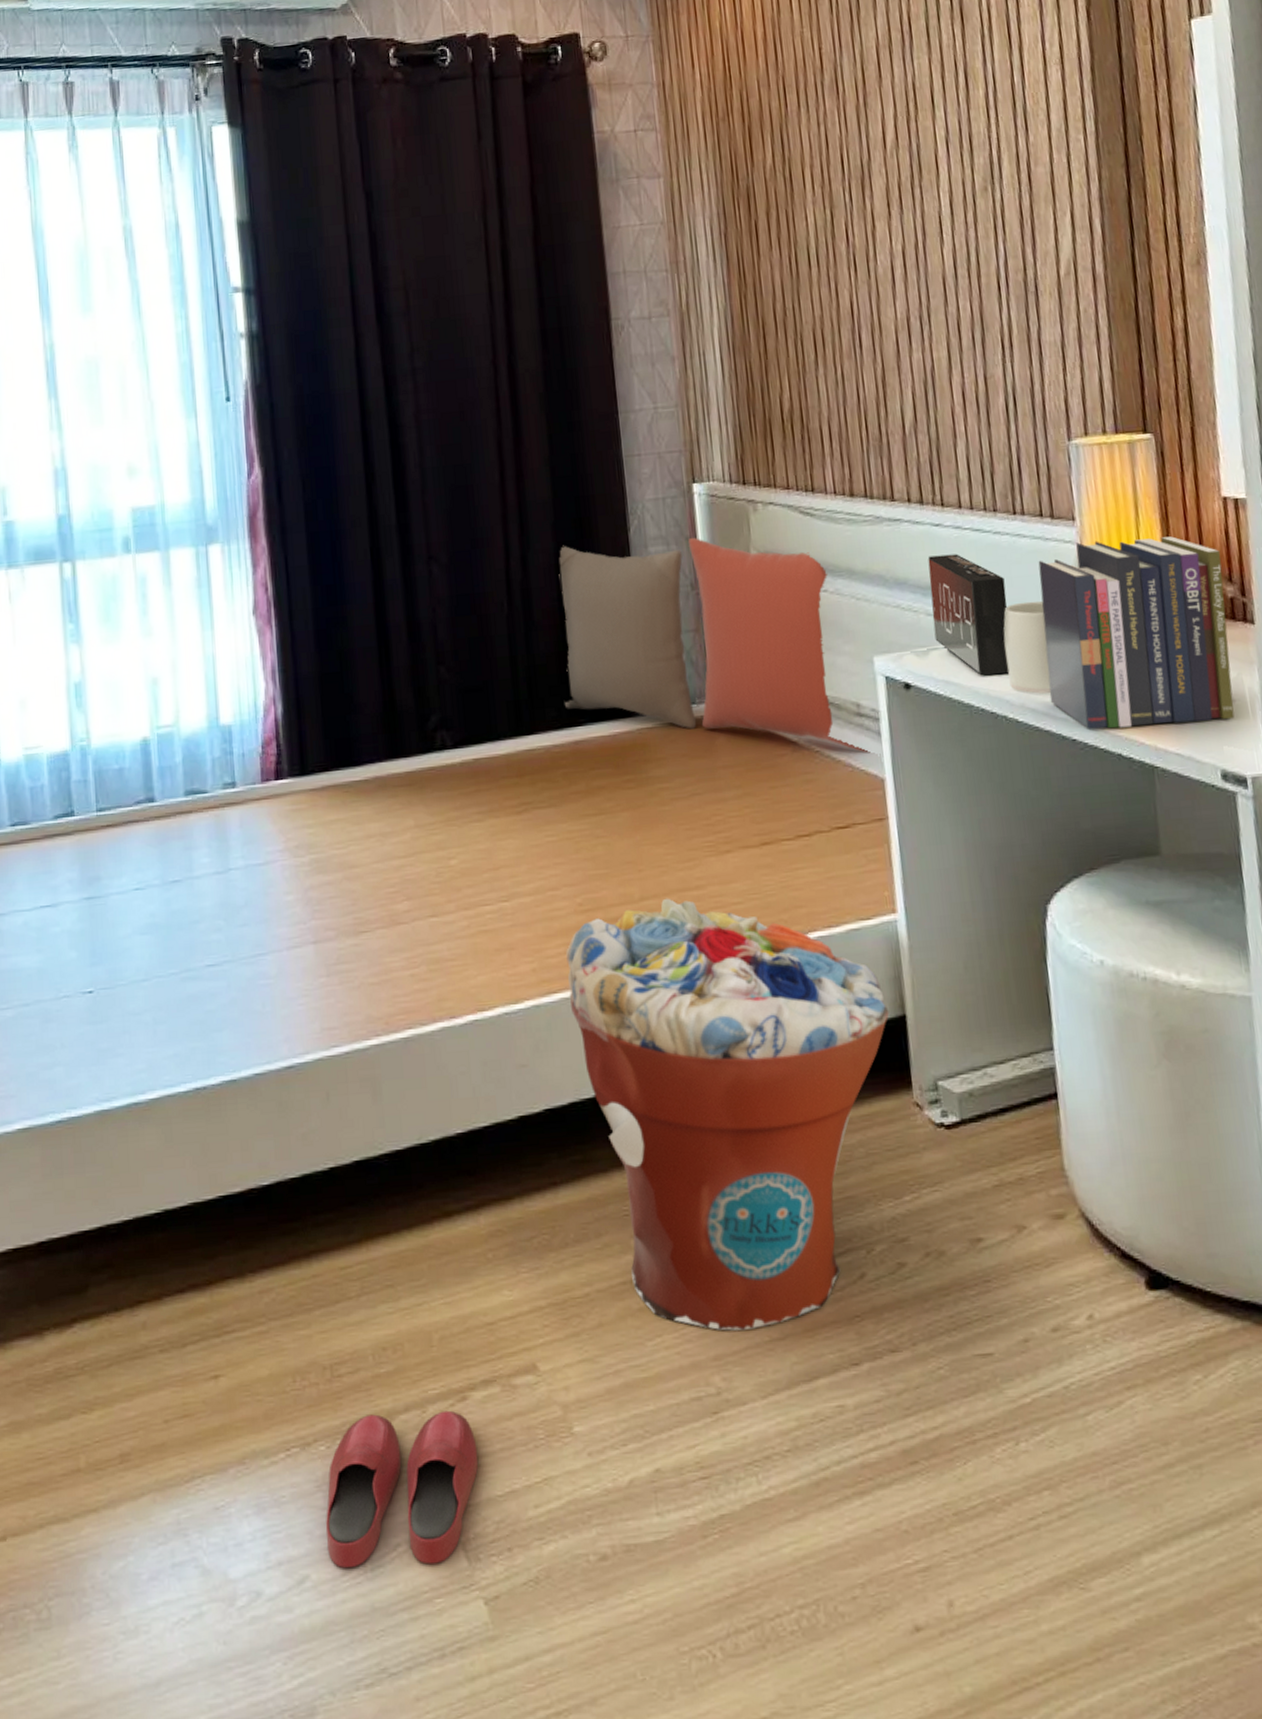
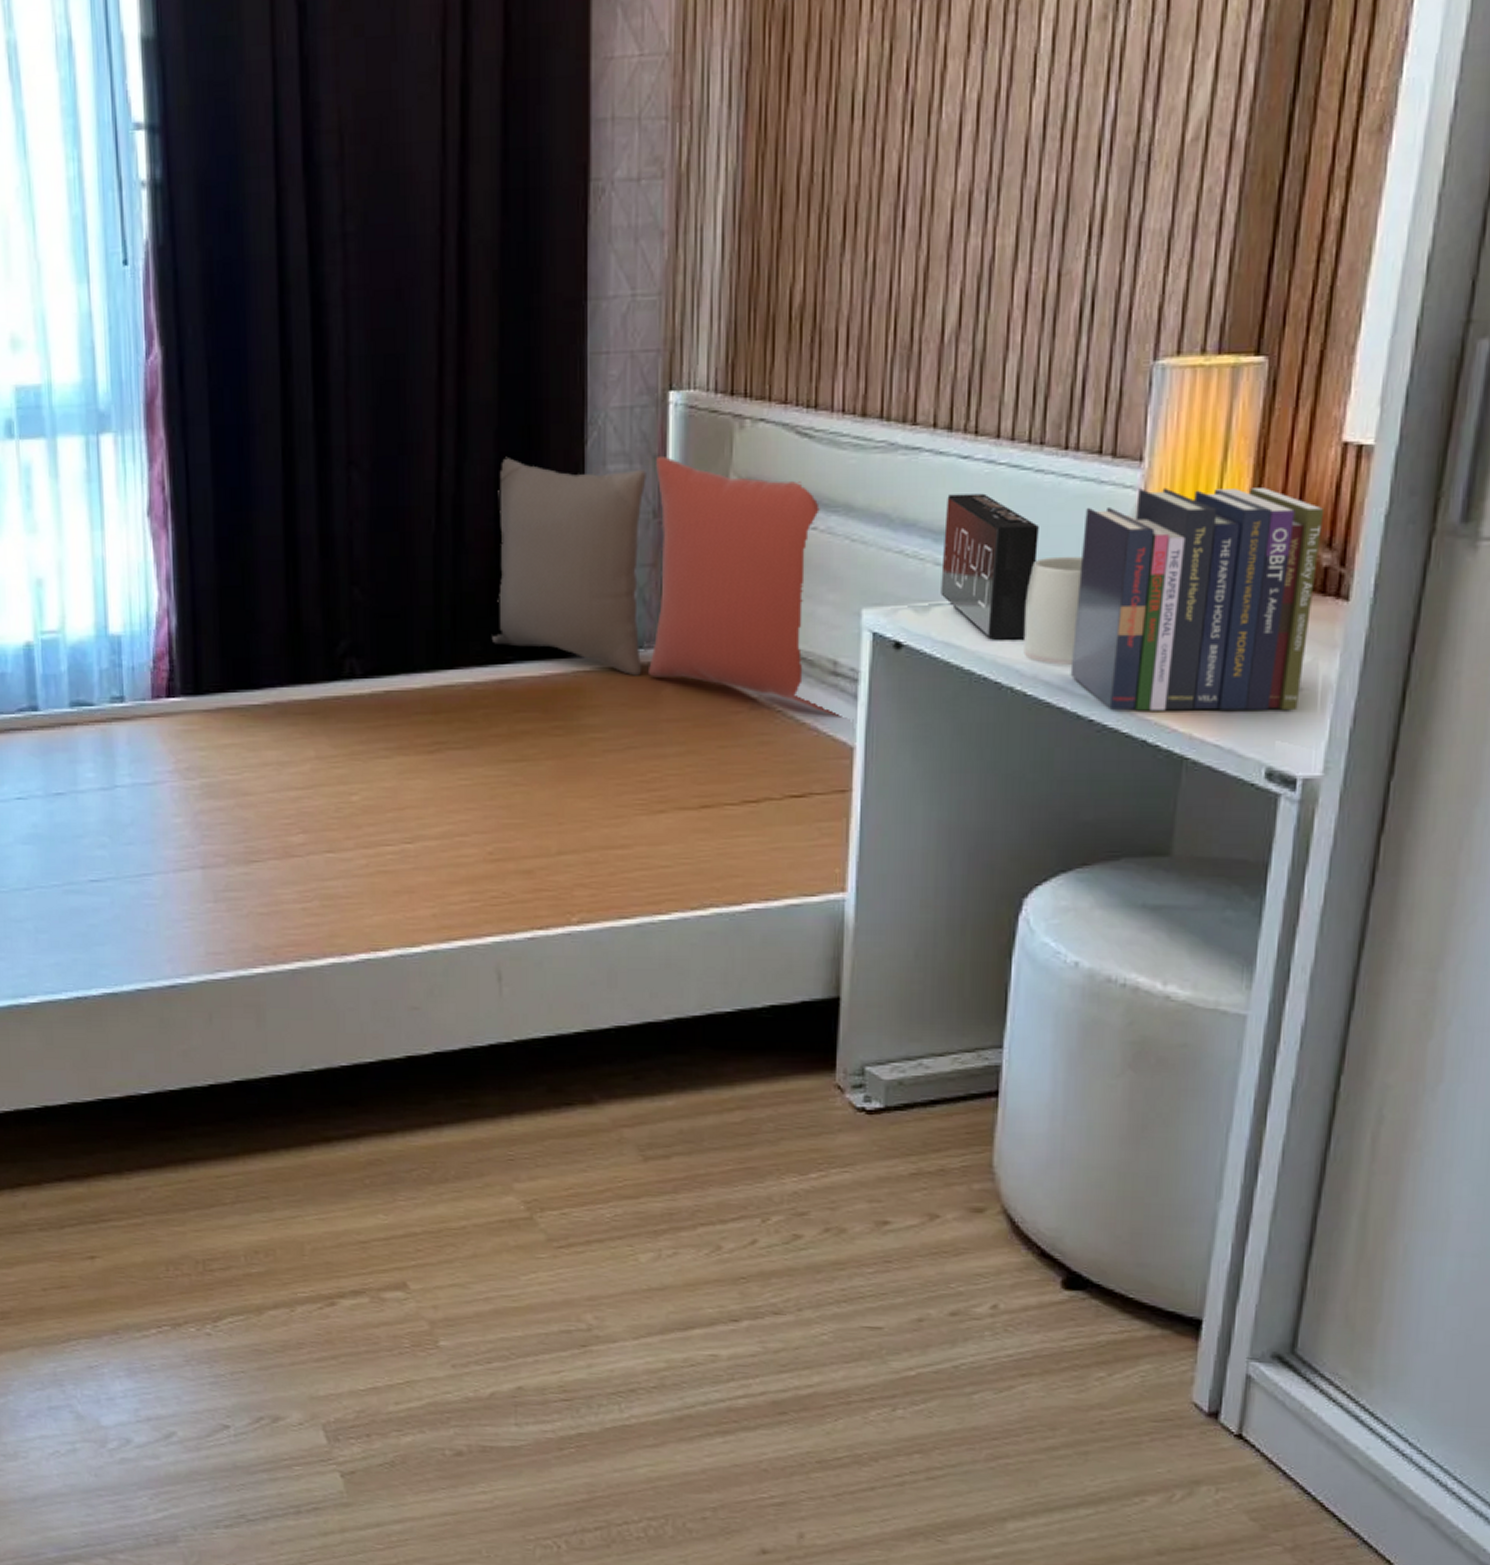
slippers: present [325,1410,479,1569] -> none [192,1307,343,1438]
flower pot: present [566,898,890,1331] -> none [471,854,822,1277]

